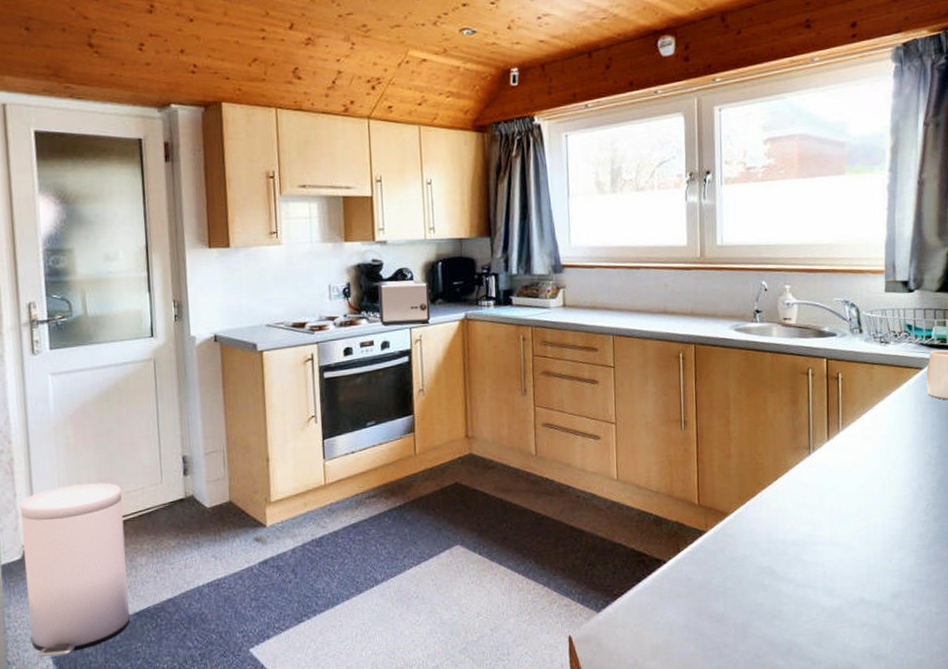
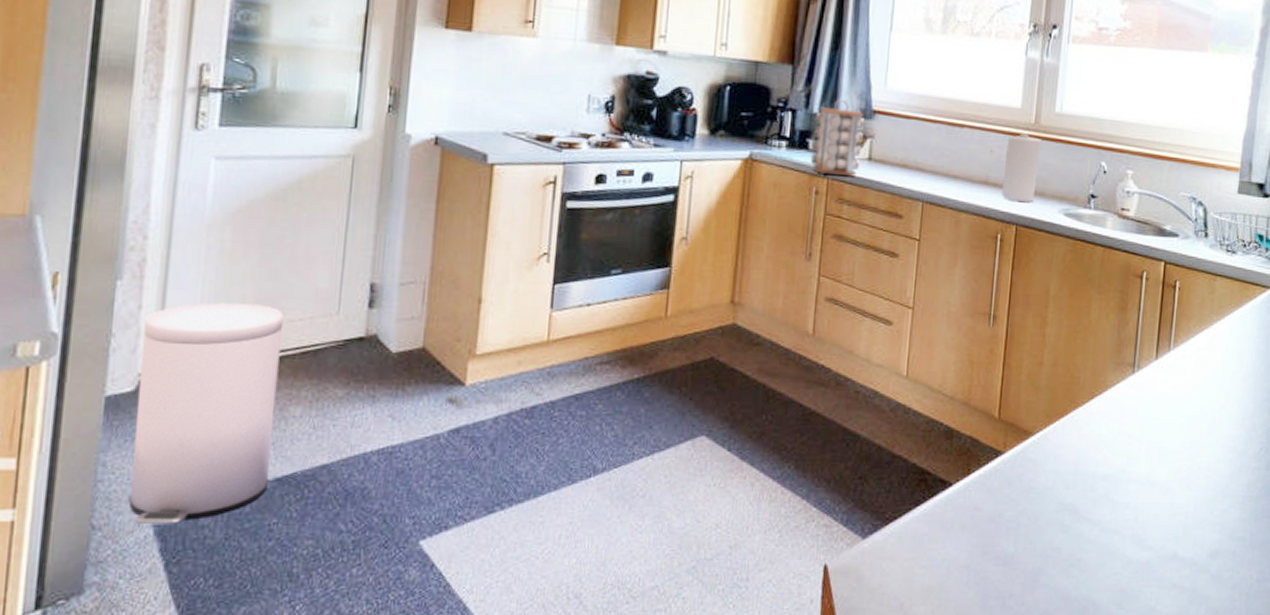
toaster: present [378,280,431,326] -> none [644,98,713,158]
spice rack: none [513,259,557,324] -> present [809,98,864,177]
paper towel holder: none [678,266,709,325] -> present [1002,133,1043,203]

